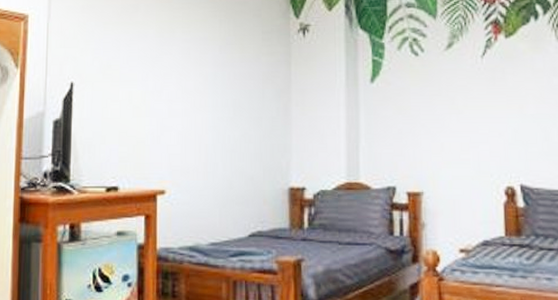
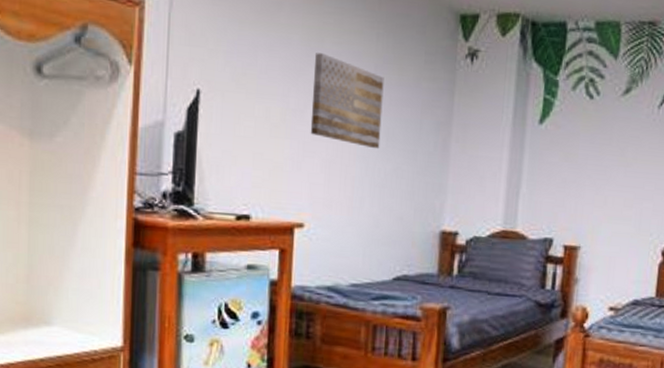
wall art: none [167,42,228,119] -> present [310,53,384,149]

